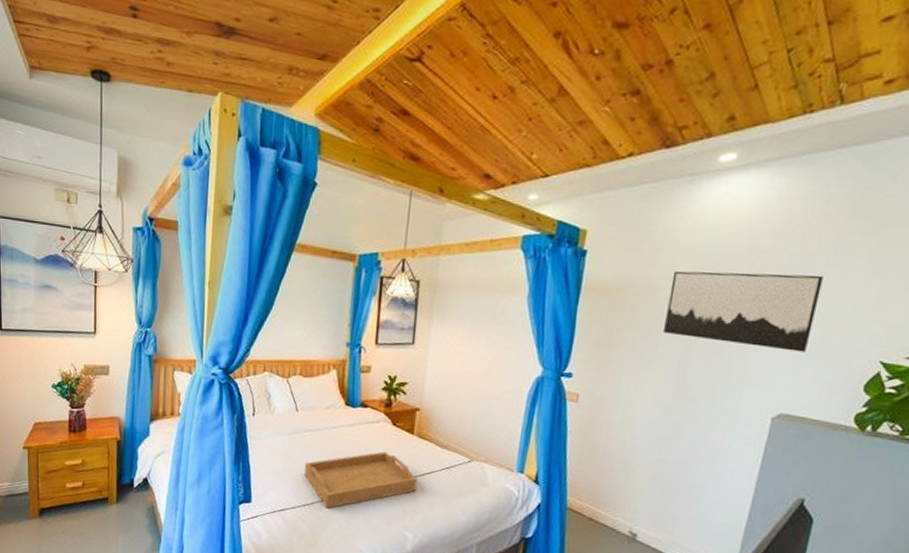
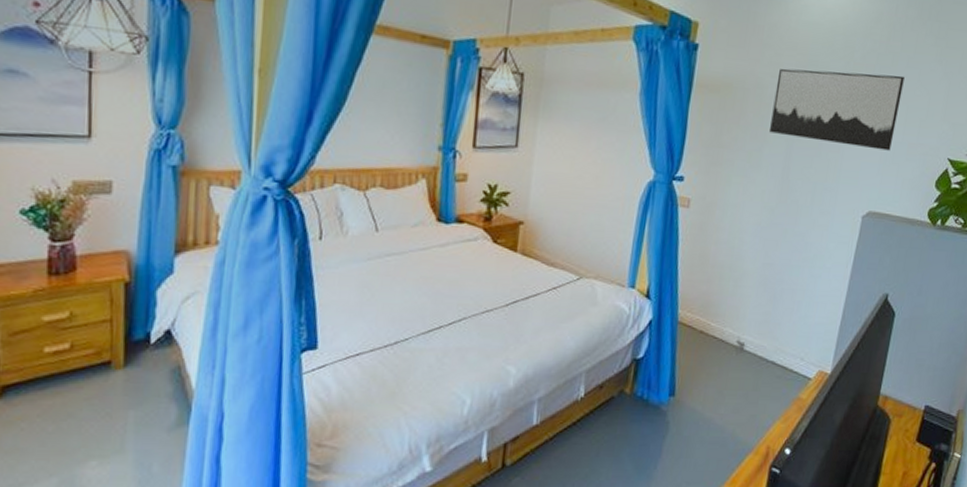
serving tray: present [304,451,418,509] -> none [386,274,521,347]

